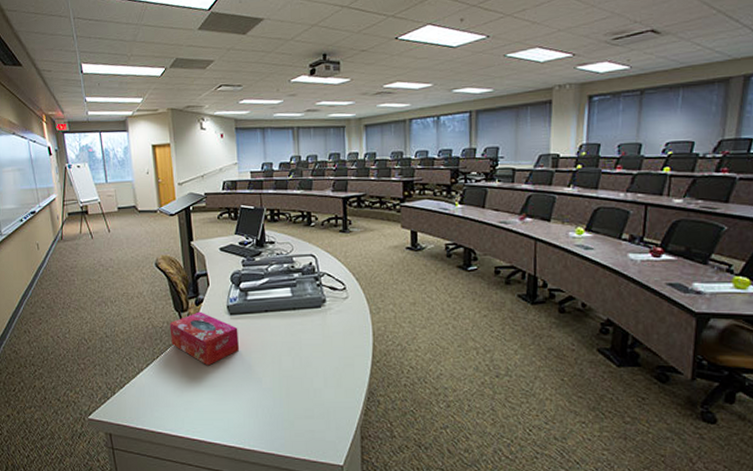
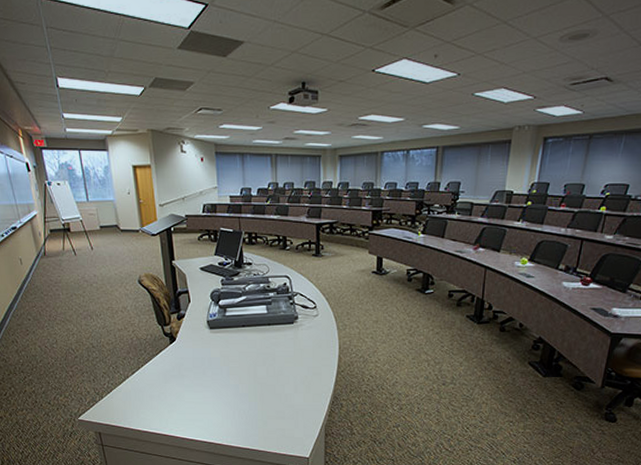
tissue box: present [169,311,240,366] -> none [153,325,219,374]

